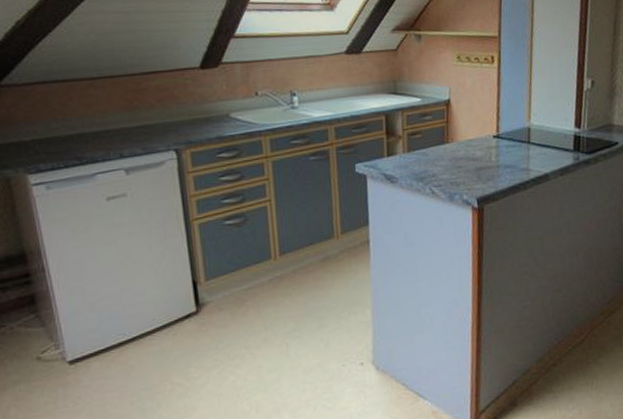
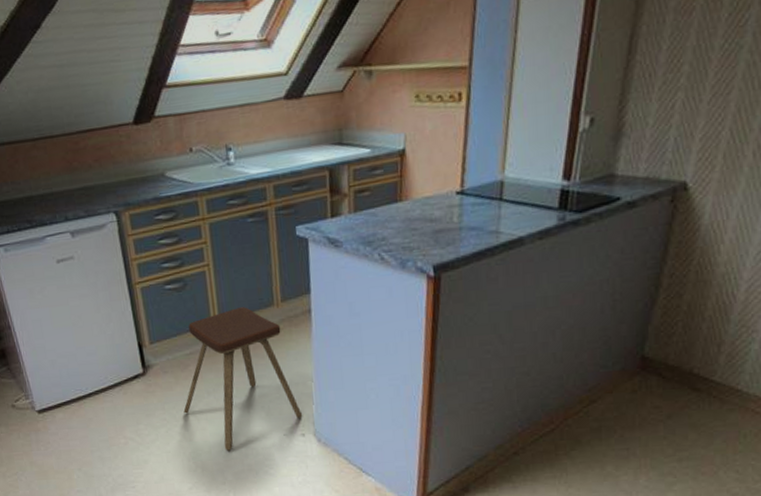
music stool: none [239,240,362,388] -> present [183,307,303,451]

